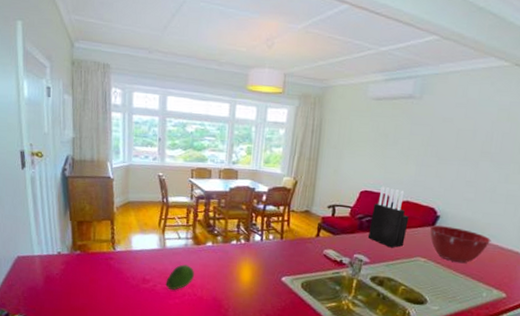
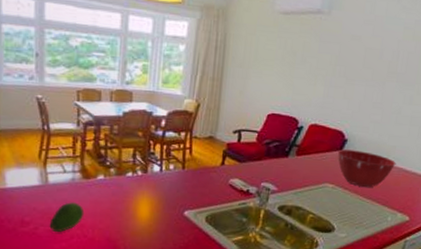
knife block: present [368,186,409,248] -> none [276,108,317,175]

